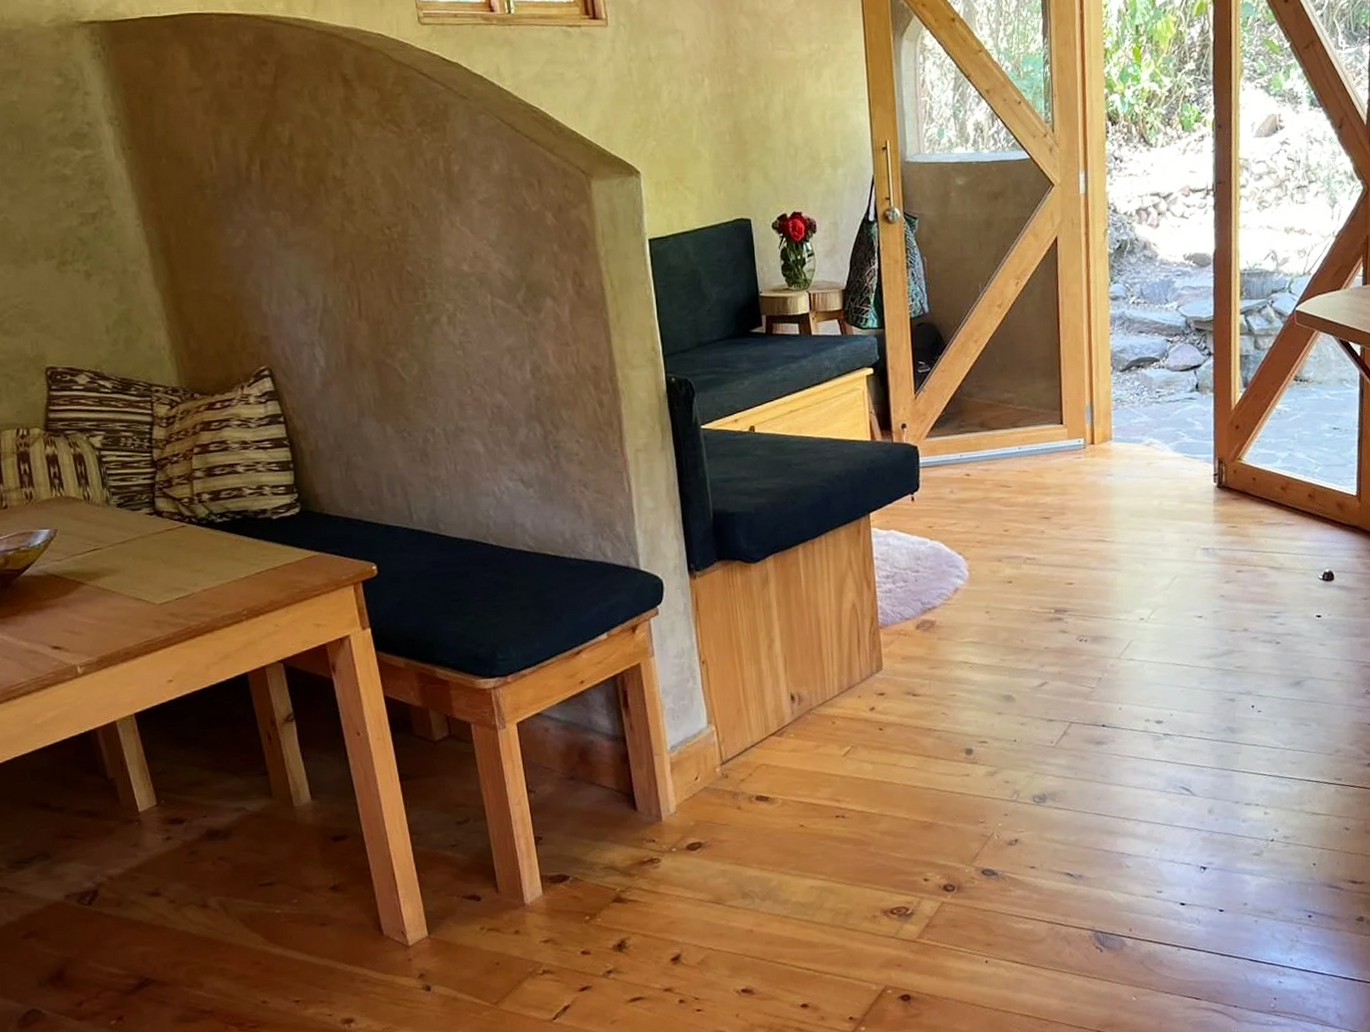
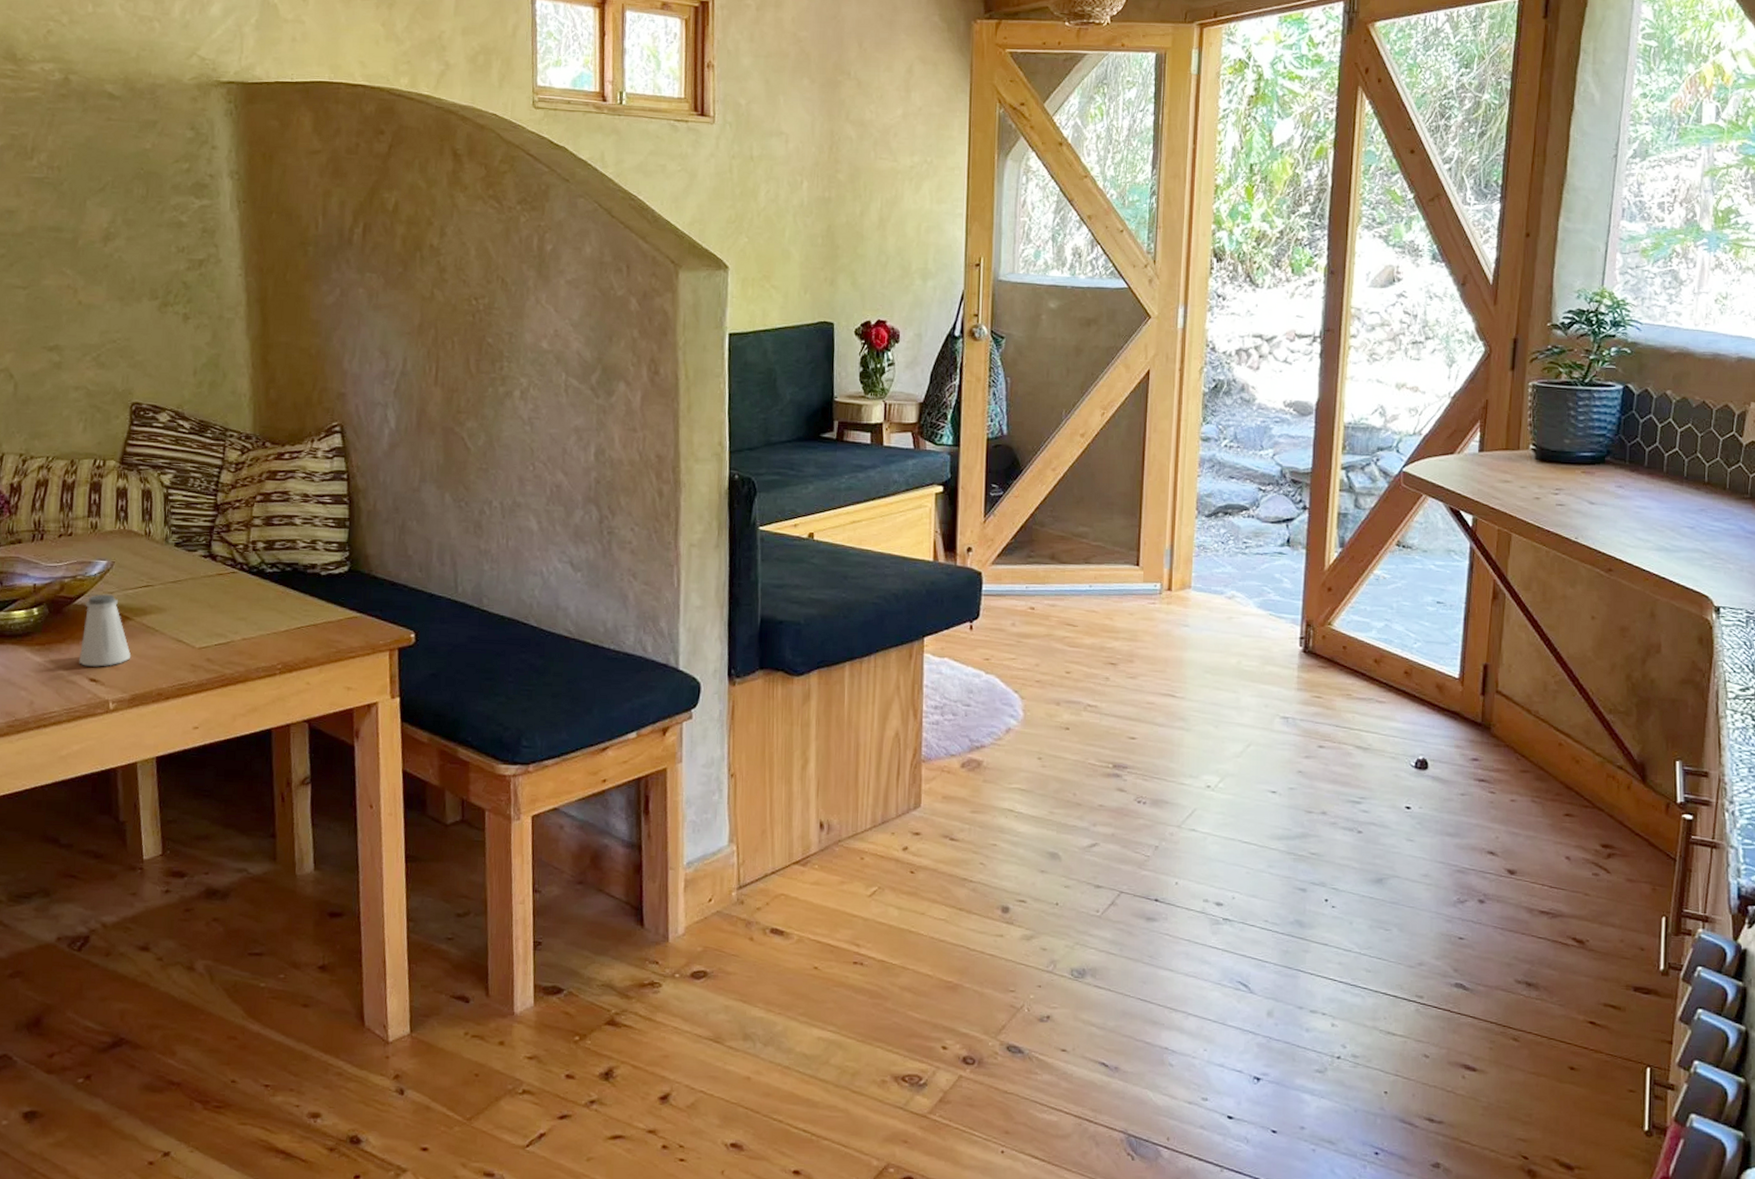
saltshaker: none [34,562,92,635] -> present [79,594,132,667]

